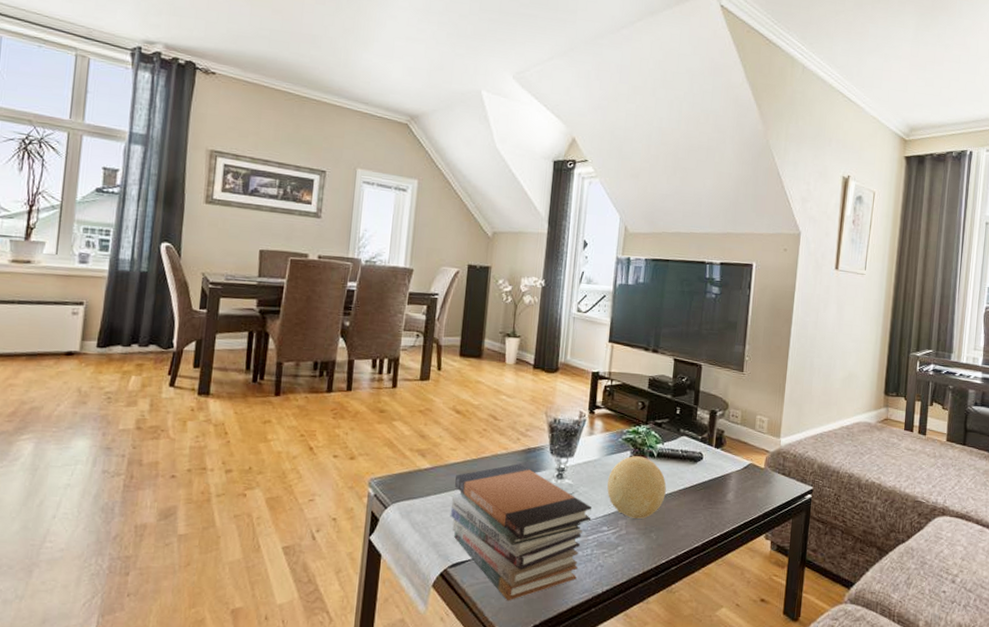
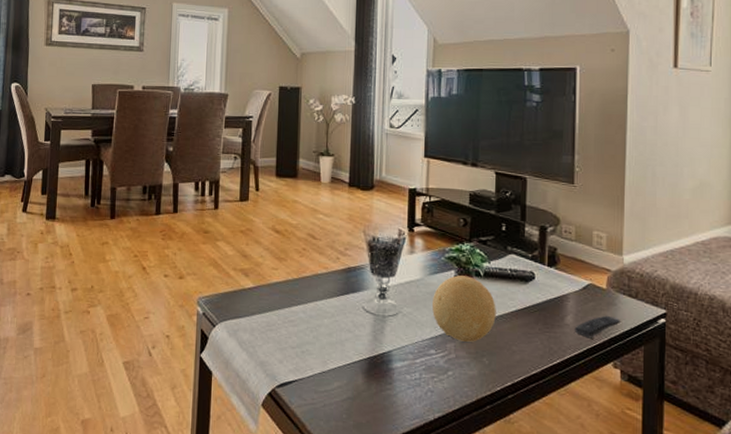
book stack: present [450,463,593,601] -> none [275,283,418,424]
remote control: none [735,492,775,513] -> present [575,315,621,339]

